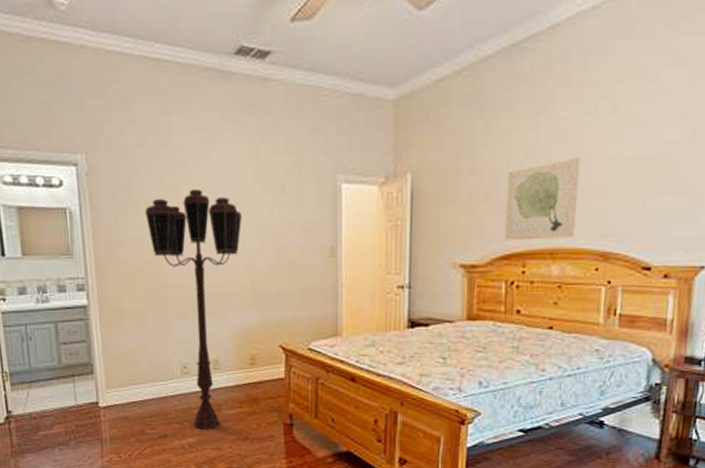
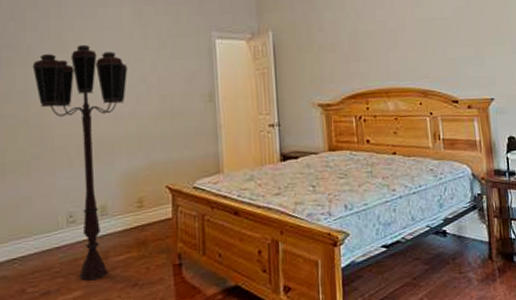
wall art: present [504,158,581,241] -> none [346,19,401,84]

